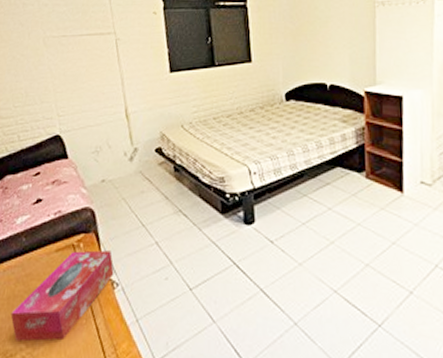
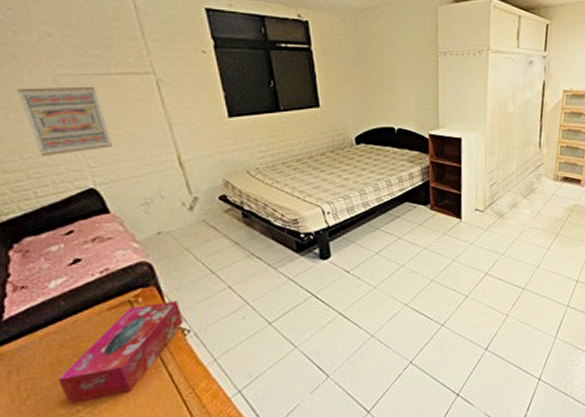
wall art: none [18,45,78,106] -> present [16,86,113,157]

